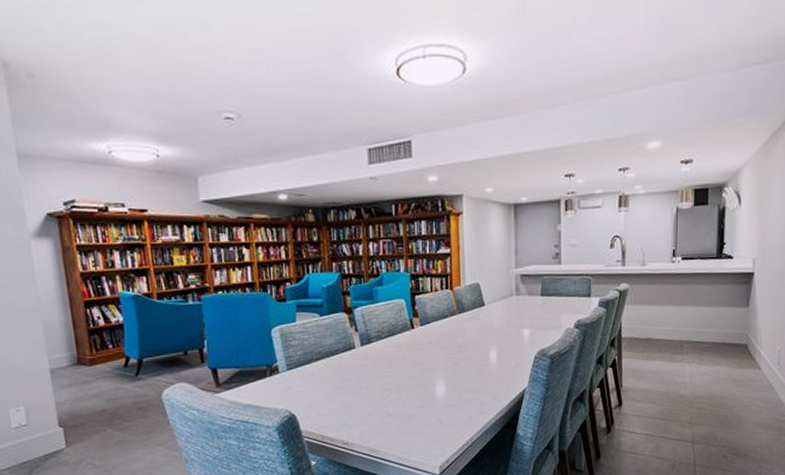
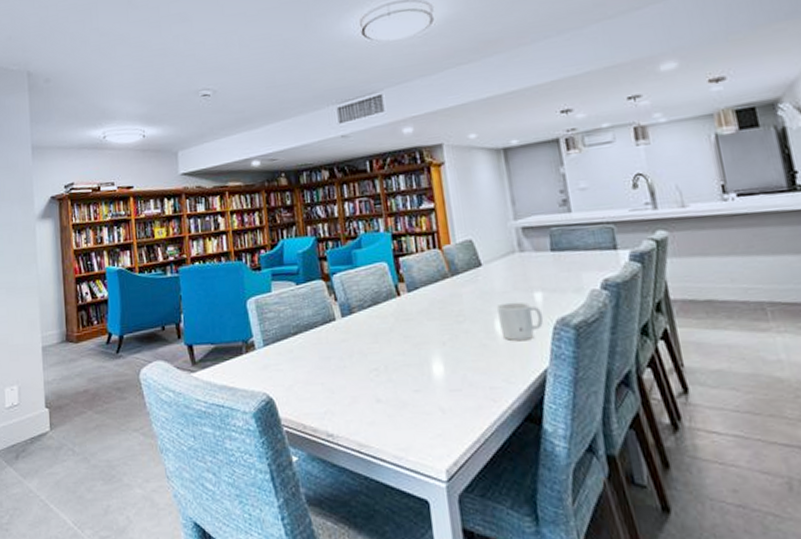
mug: none [493,336,528,368] -> present [497,302,544,342]

